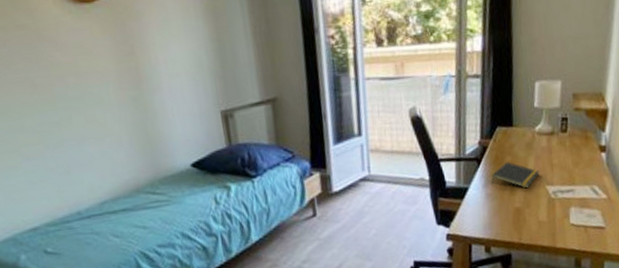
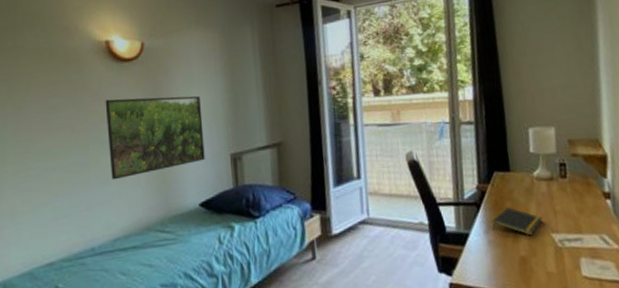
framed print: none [67,45,193,141] -> present [105,96,205,180]

